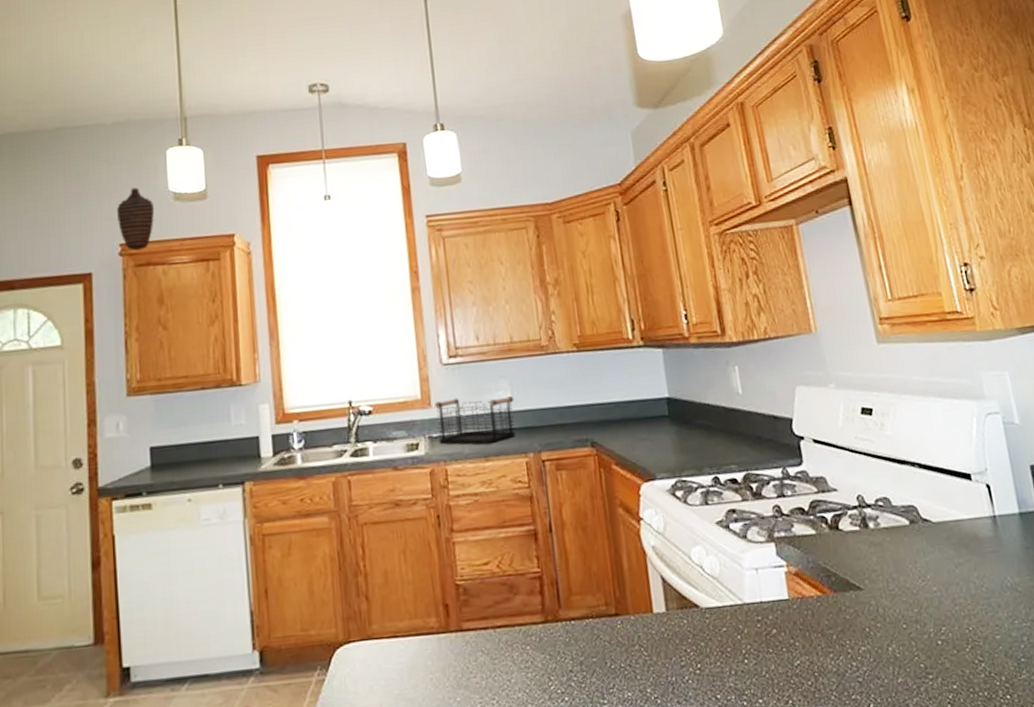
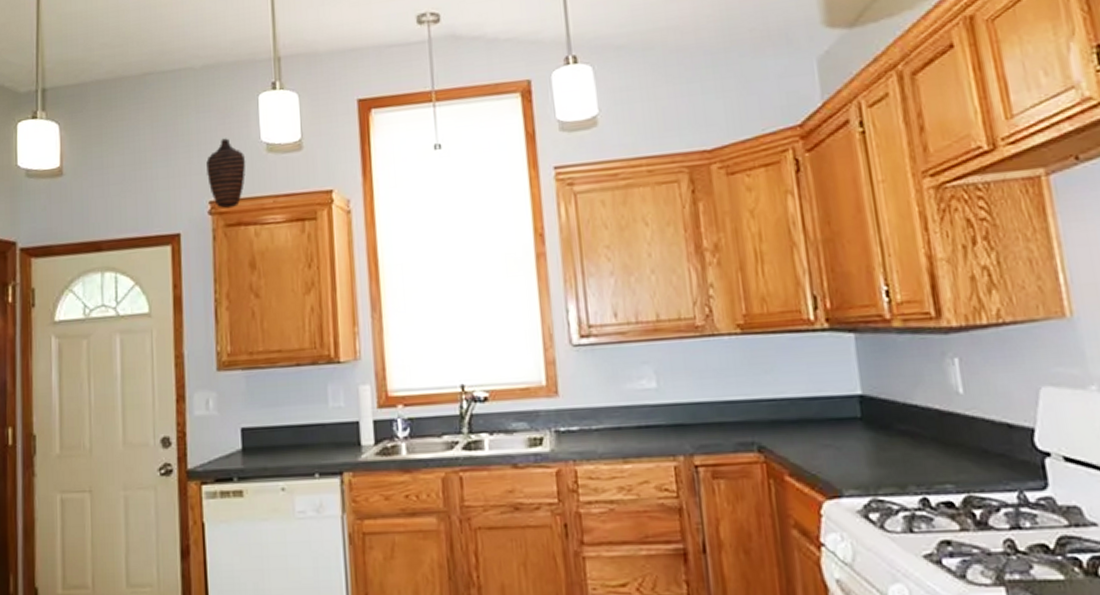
dish rack: present [435,396,516,445] -> none [563,386,662,444]

